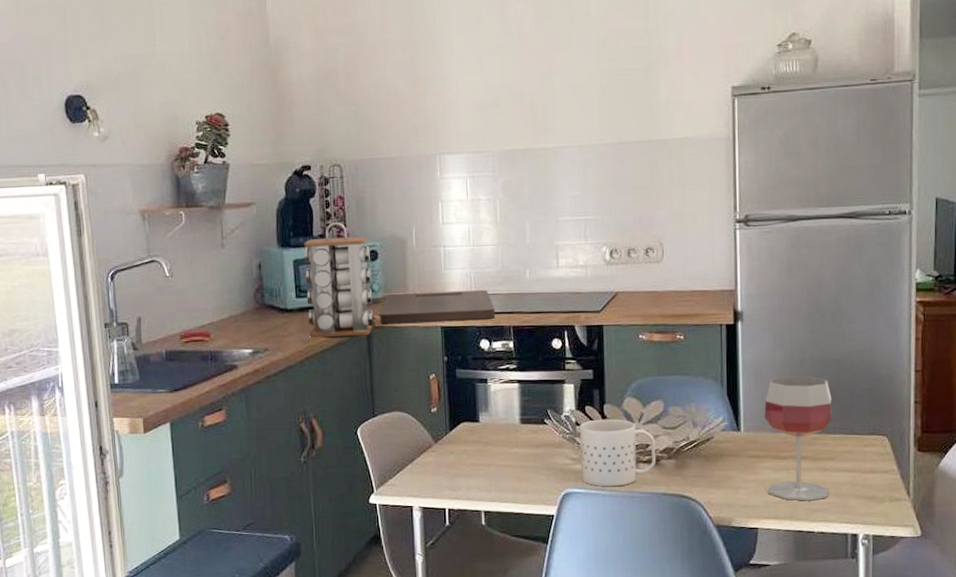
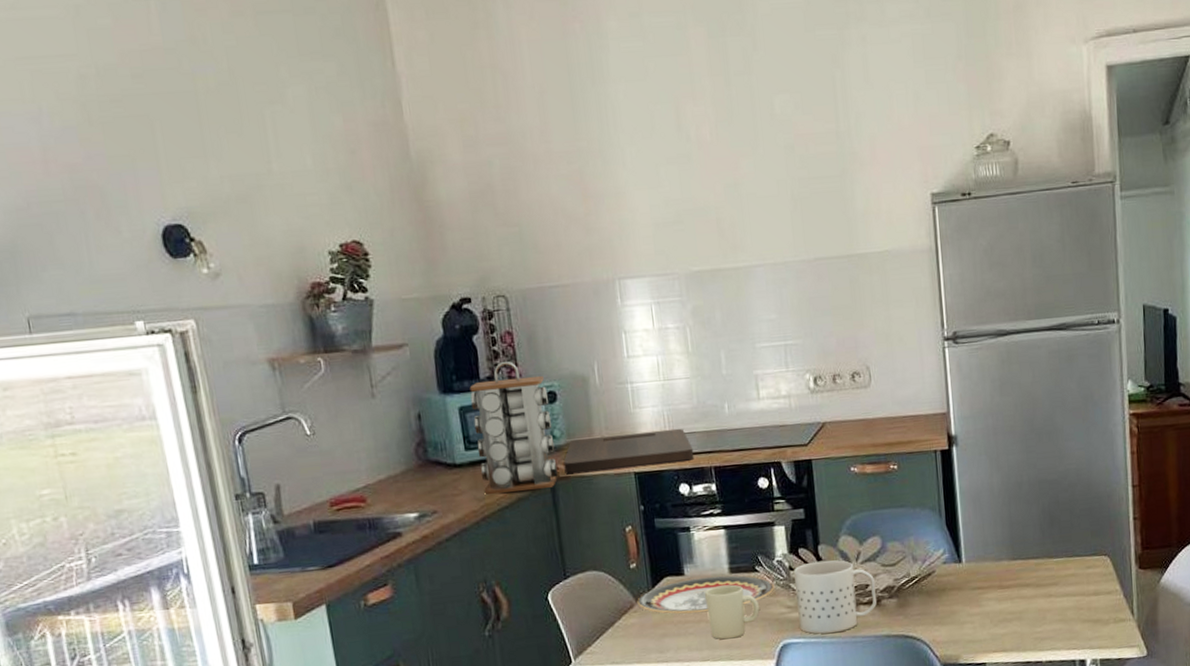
plate: none [435,425,561,458] -> present [637,575,775,615]
mug: none [496,434,545,484] -> present [704,584,760,640]
wineglass: present [764,375,833,501] -> none [984,499,1055,631]

